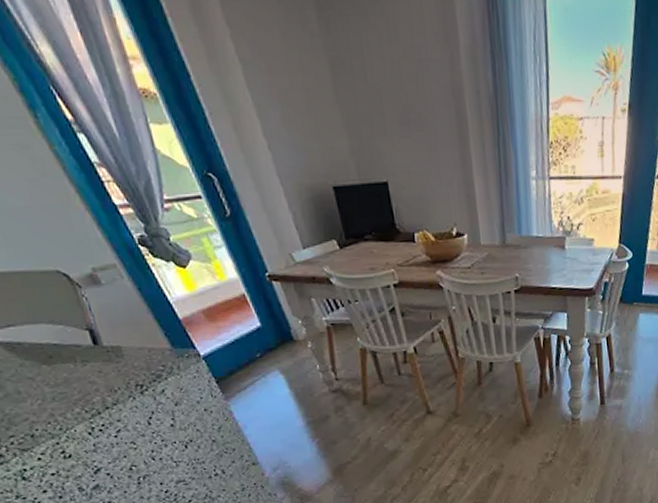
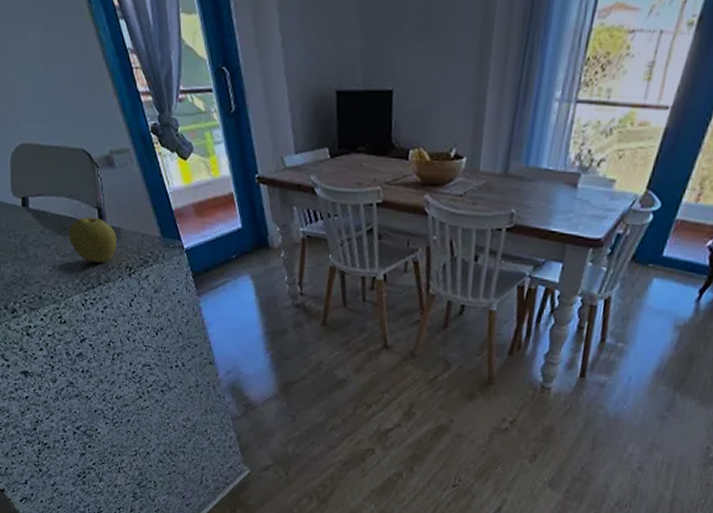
fruit: none [56,339,121,387] -> present [69,217,117,263]

